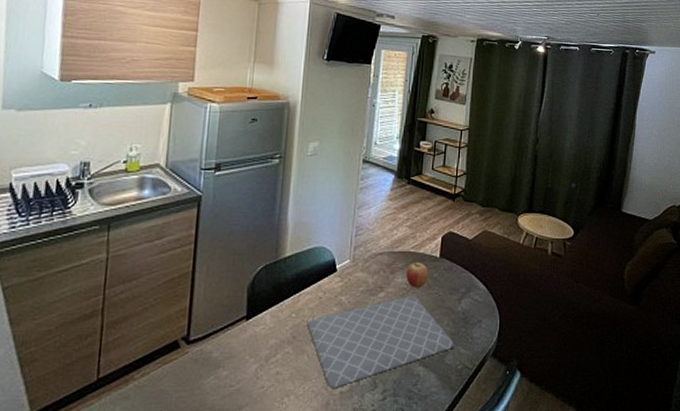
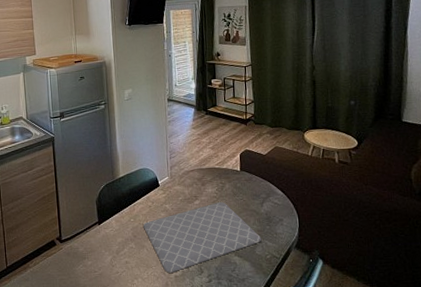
fruit: present [406,260,429,288] -> none [214,174,233,196]

